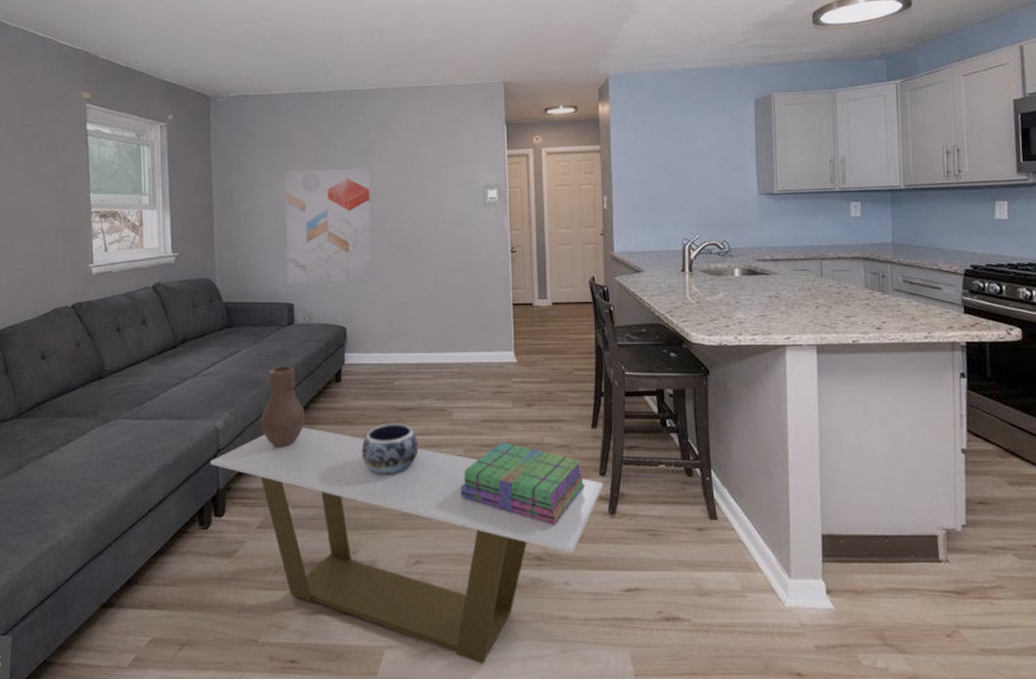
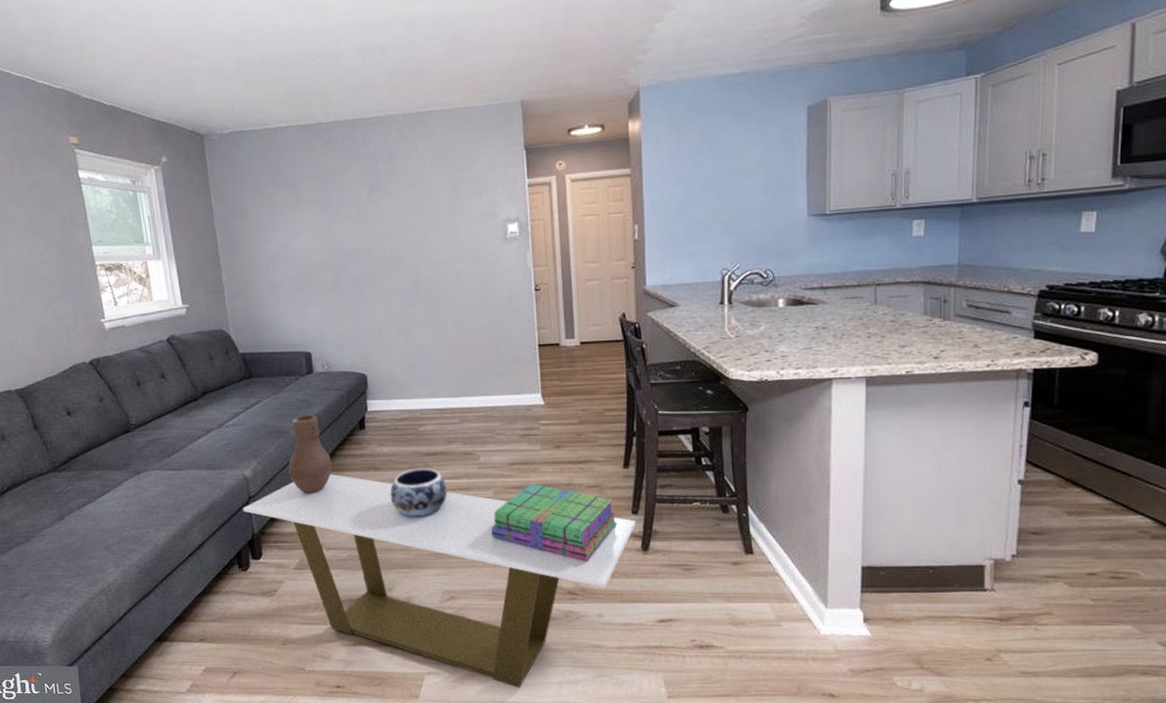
wall art: present [284,168,372,284] -> none [289,206,390,333]

